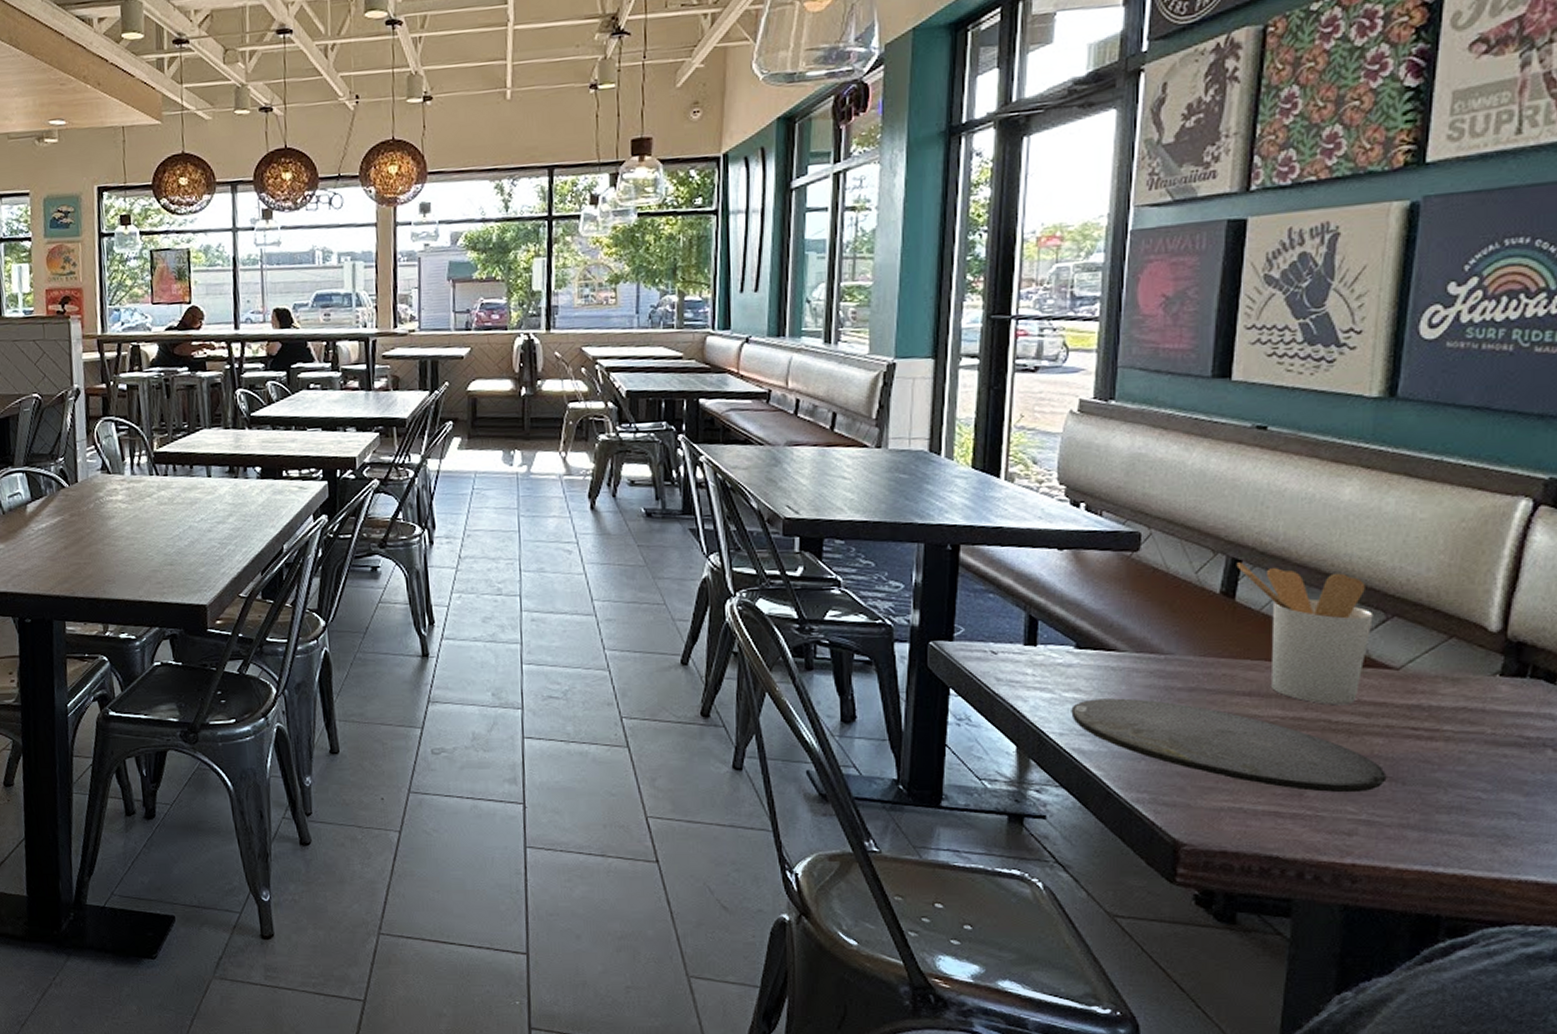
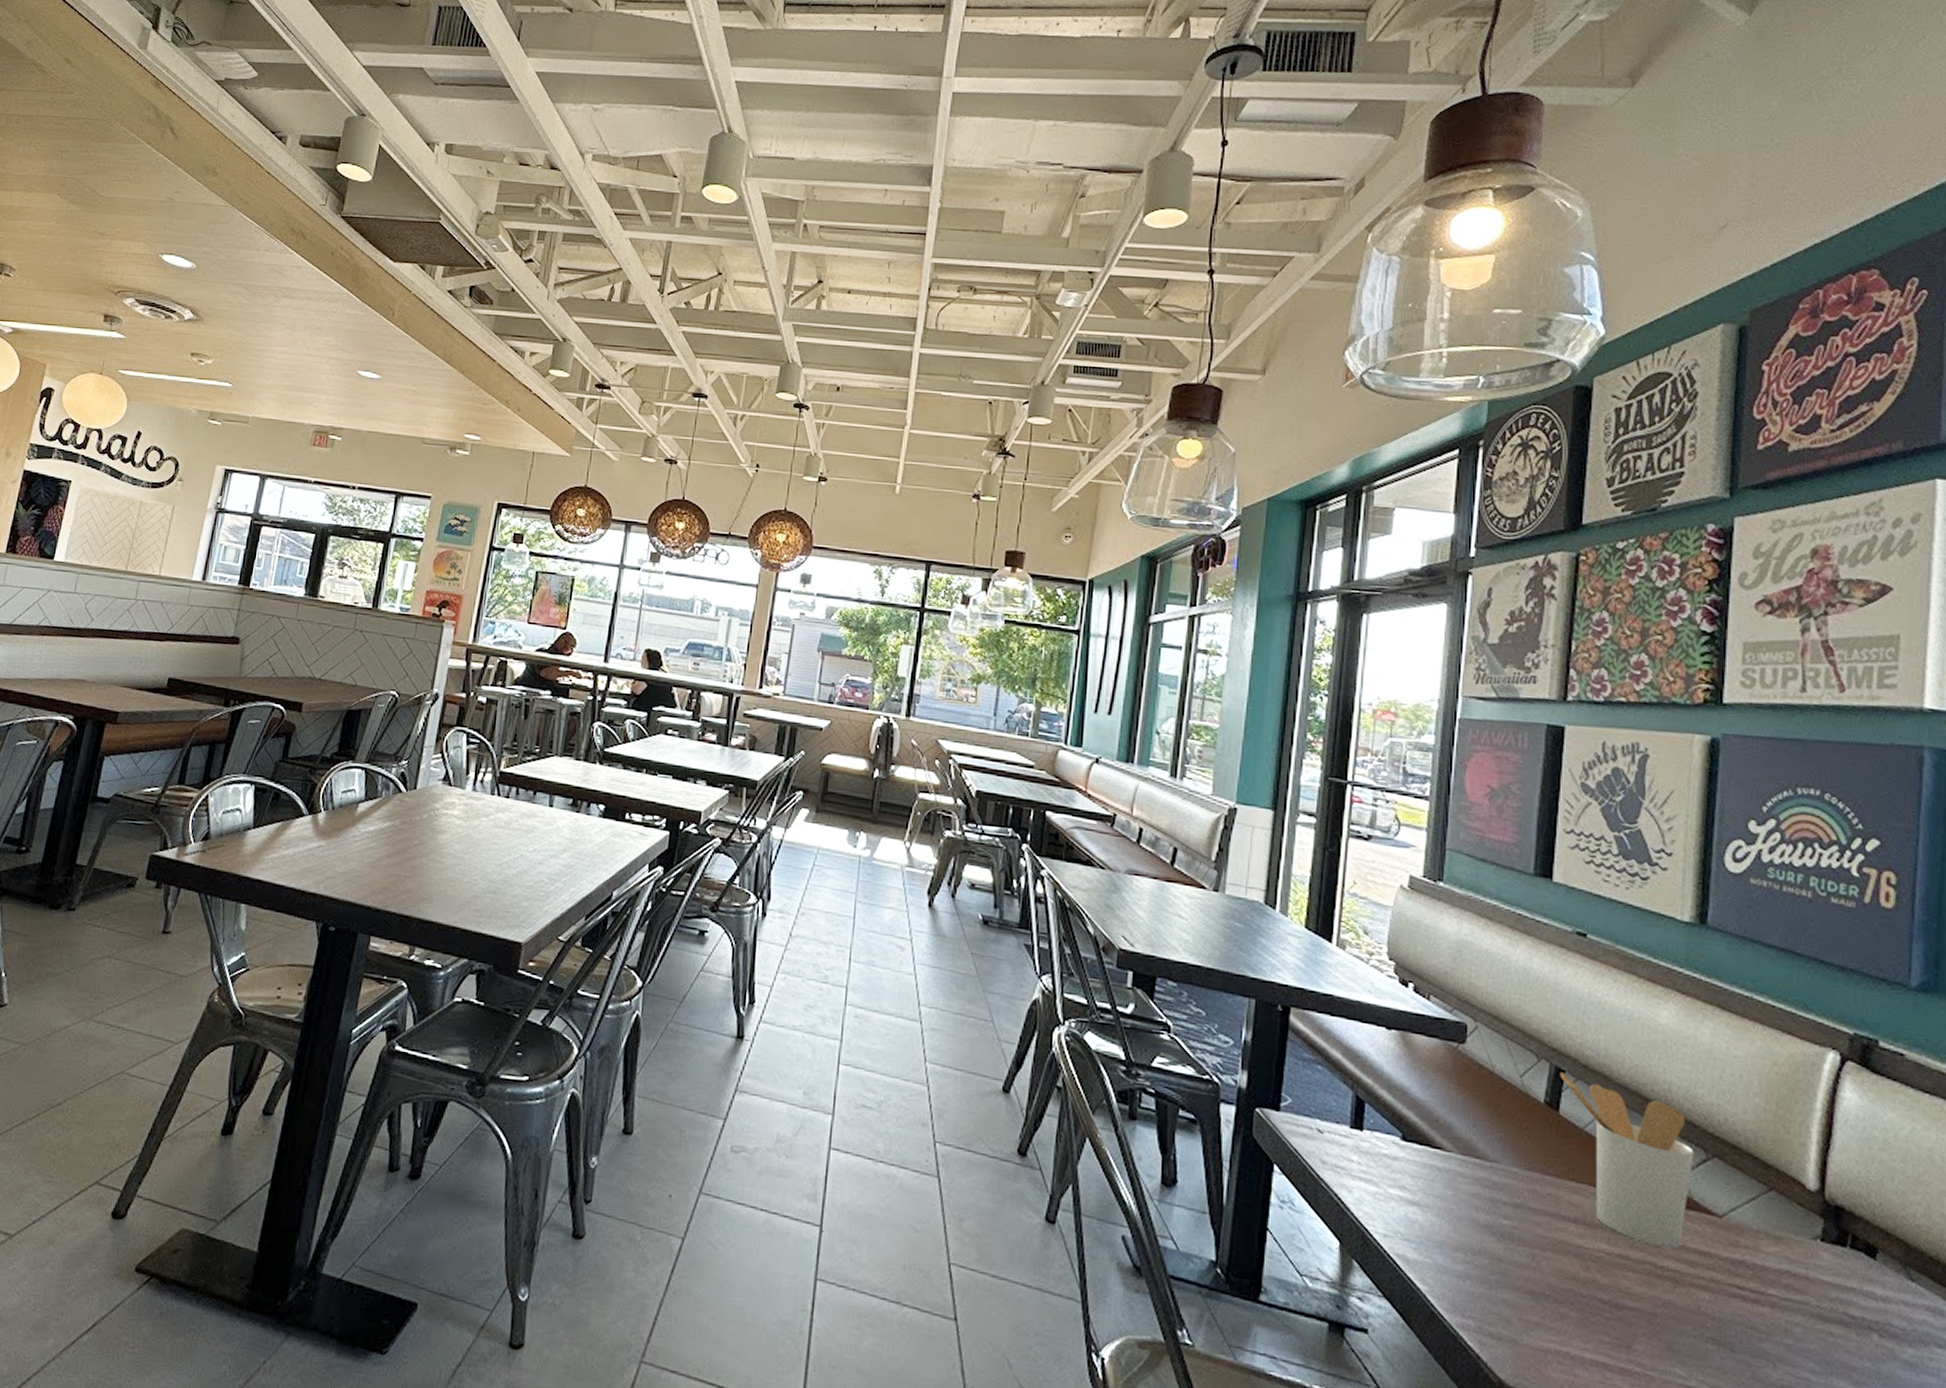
plate: present [1071,698,1387,793] -> none [1396,1200,1715,1354]

